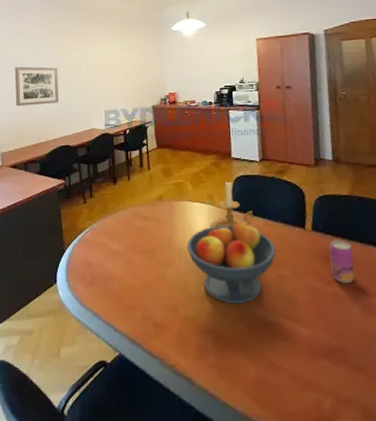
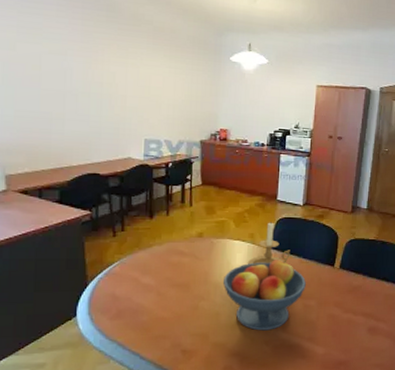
wall art: present [14,66,58,107] -> none [26,71,88,124]
beverage can: present [329,239,355,284] -> none [349,276,370,312]

